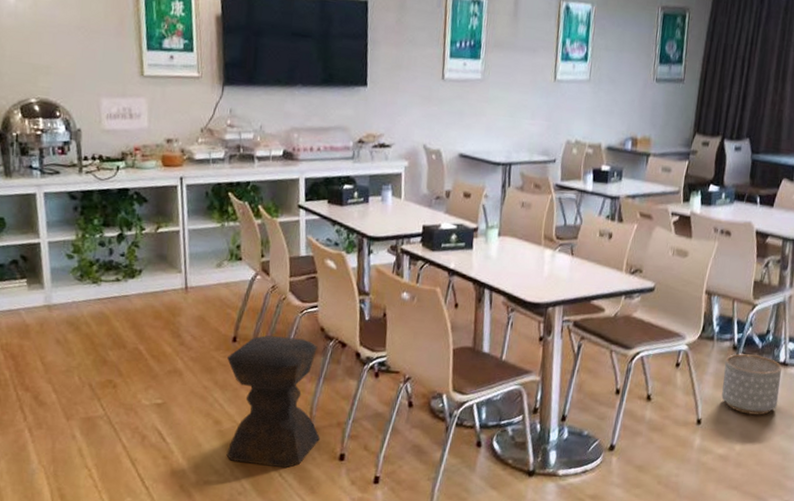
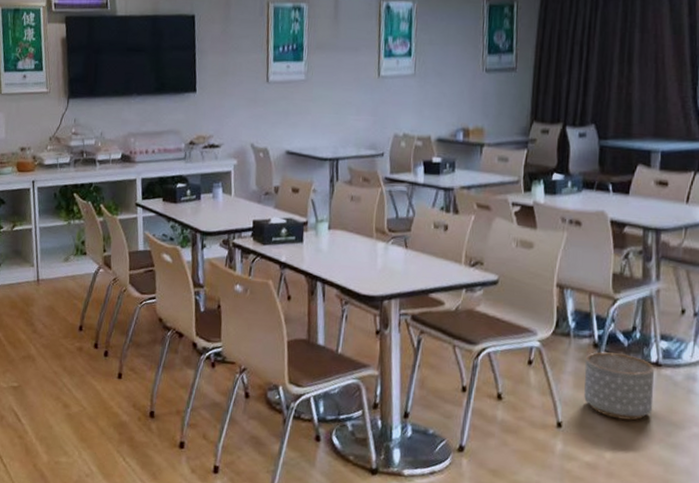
stool: present [226,335,321,469] -> none [73,325,161,454]

